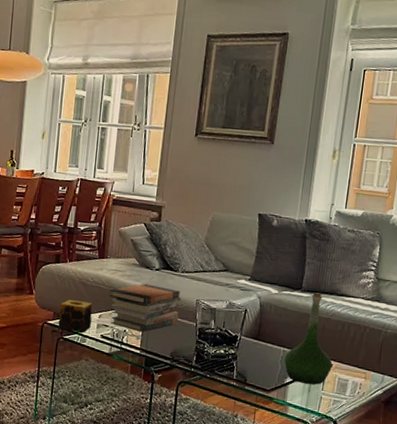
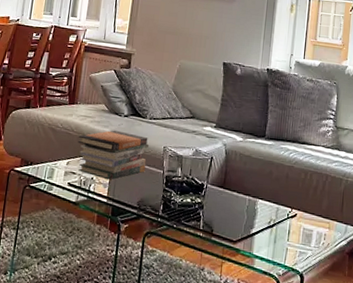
candle: present [58,300,93,334] -> none [25,146,61,181]
vase: present [283,292,333,385] -> none [249,140,297,235]

